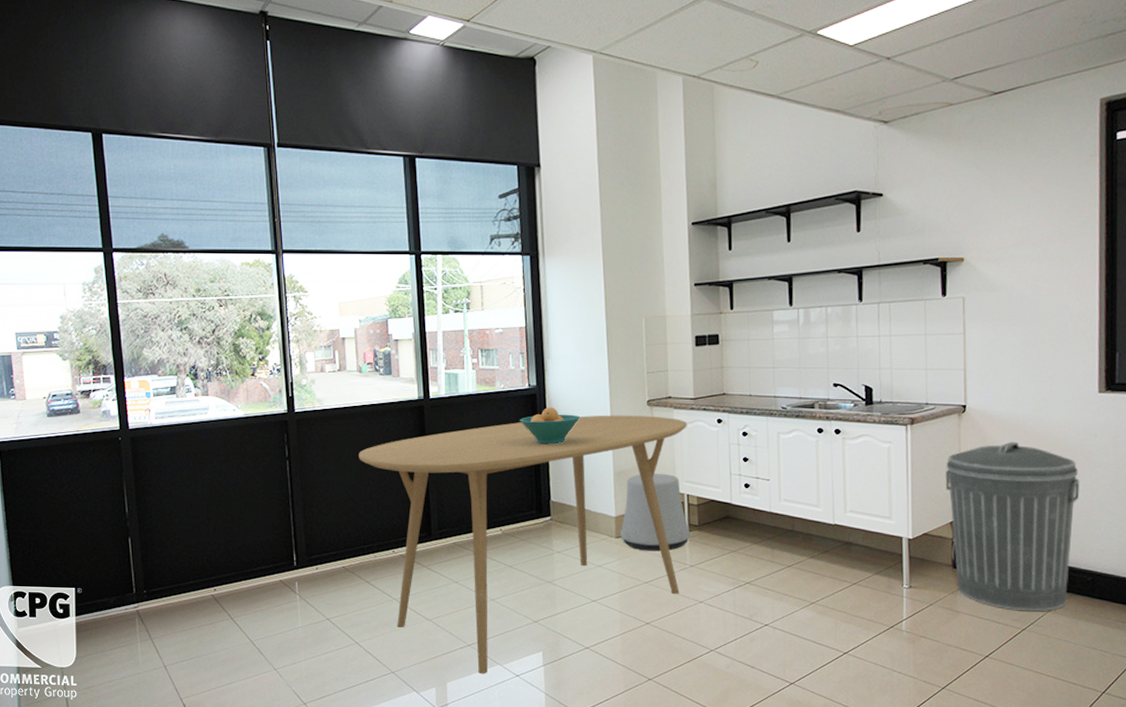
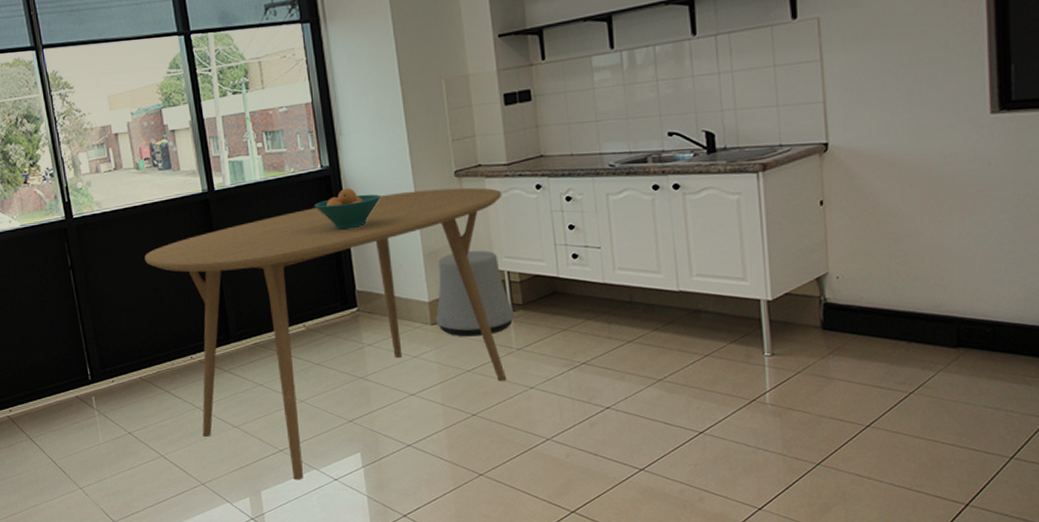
trash can: present [945,441,1080,612] -> none [808,179,972,372]

